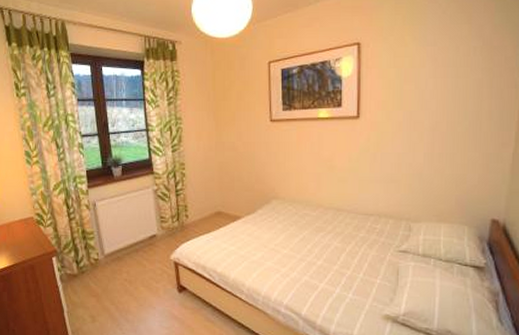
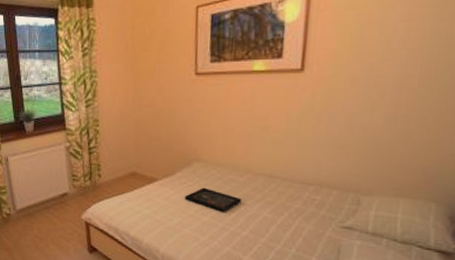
tray: none [266,222,316,244] -> present [184,187,242,212]

